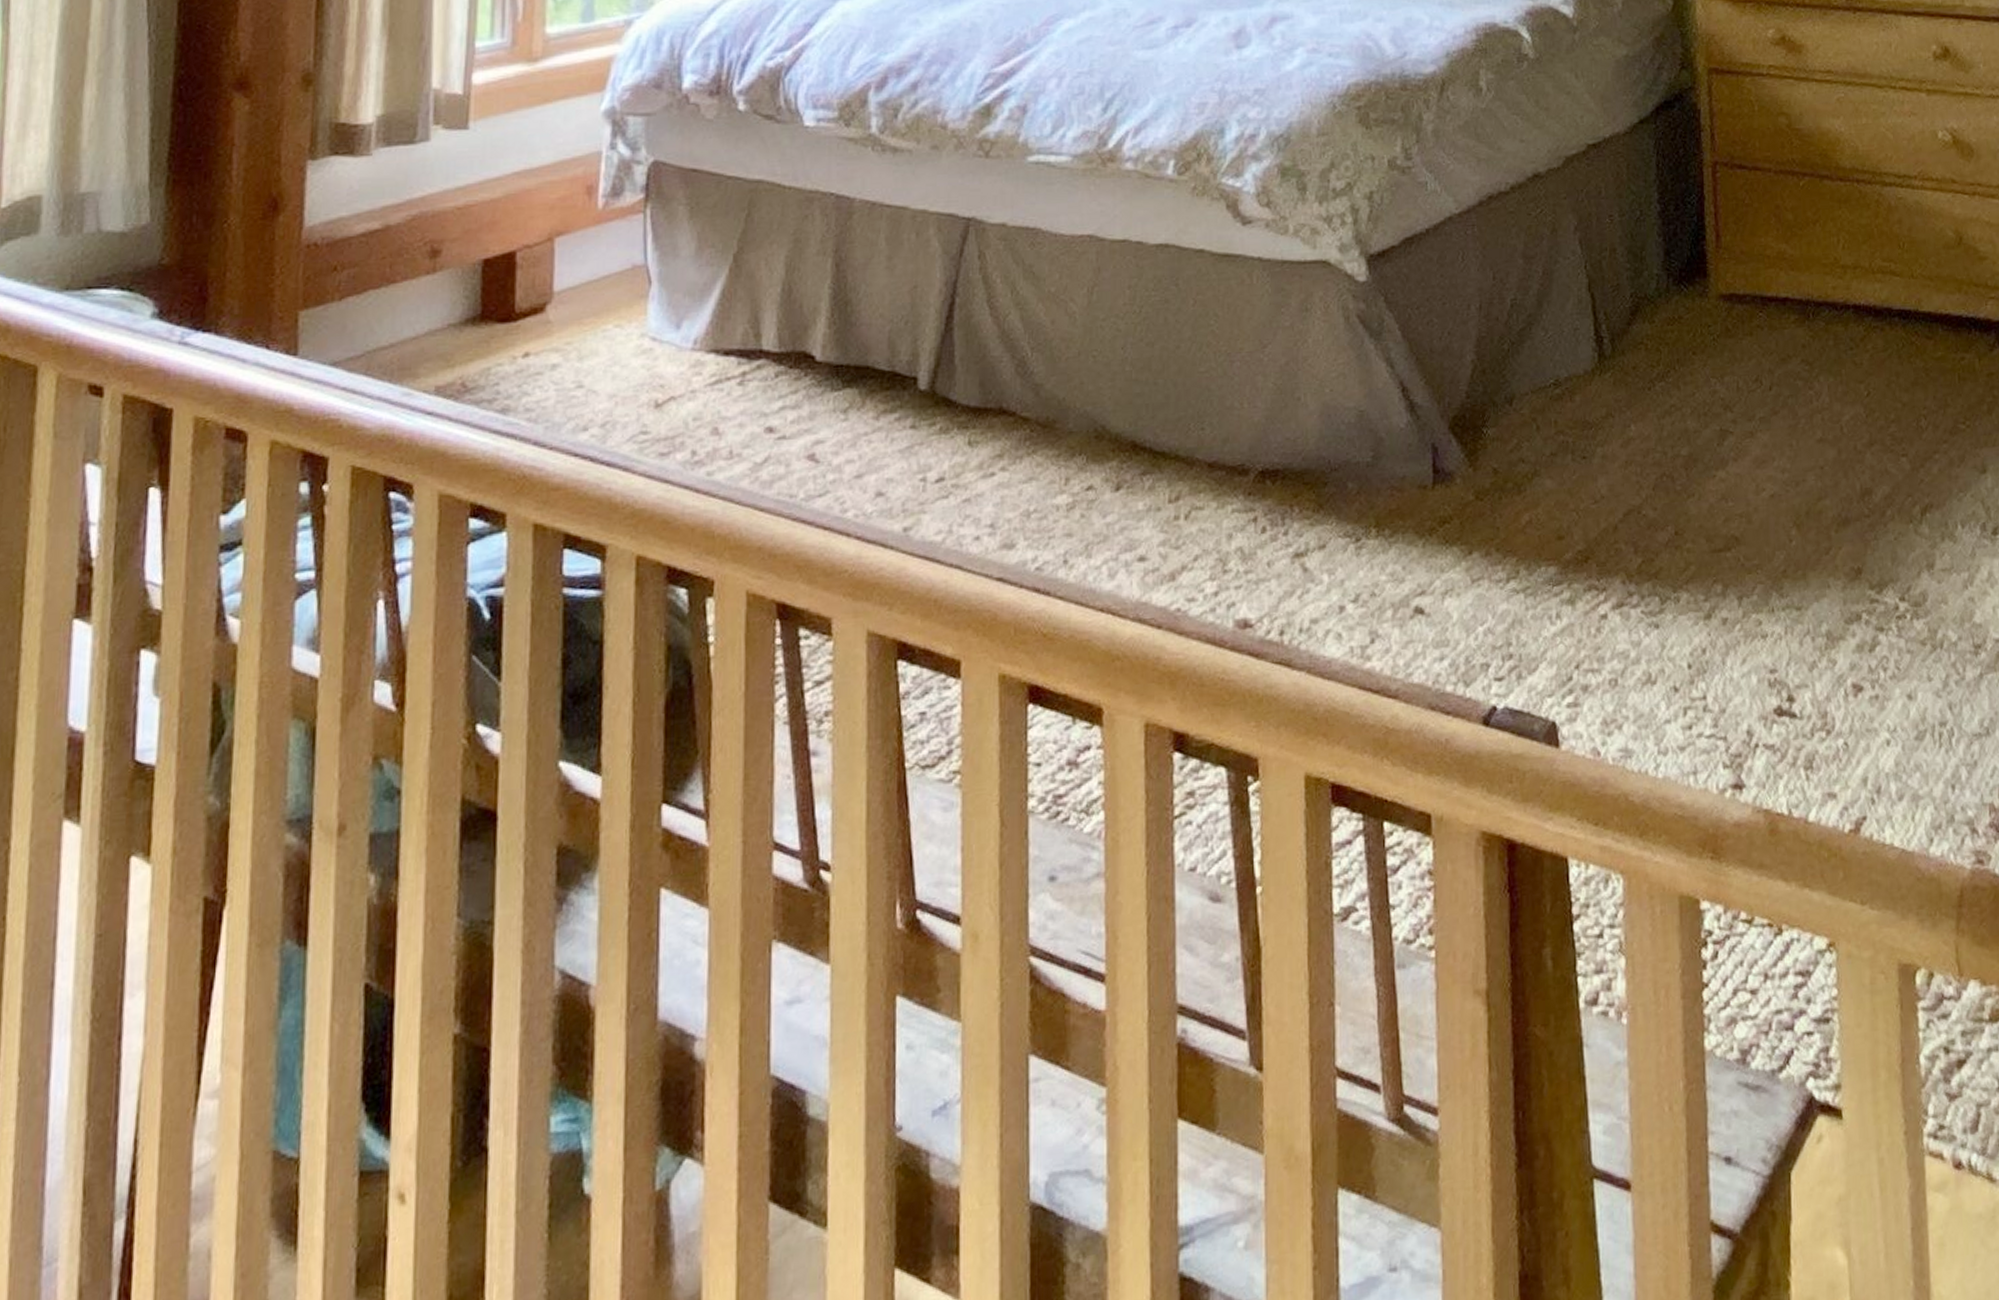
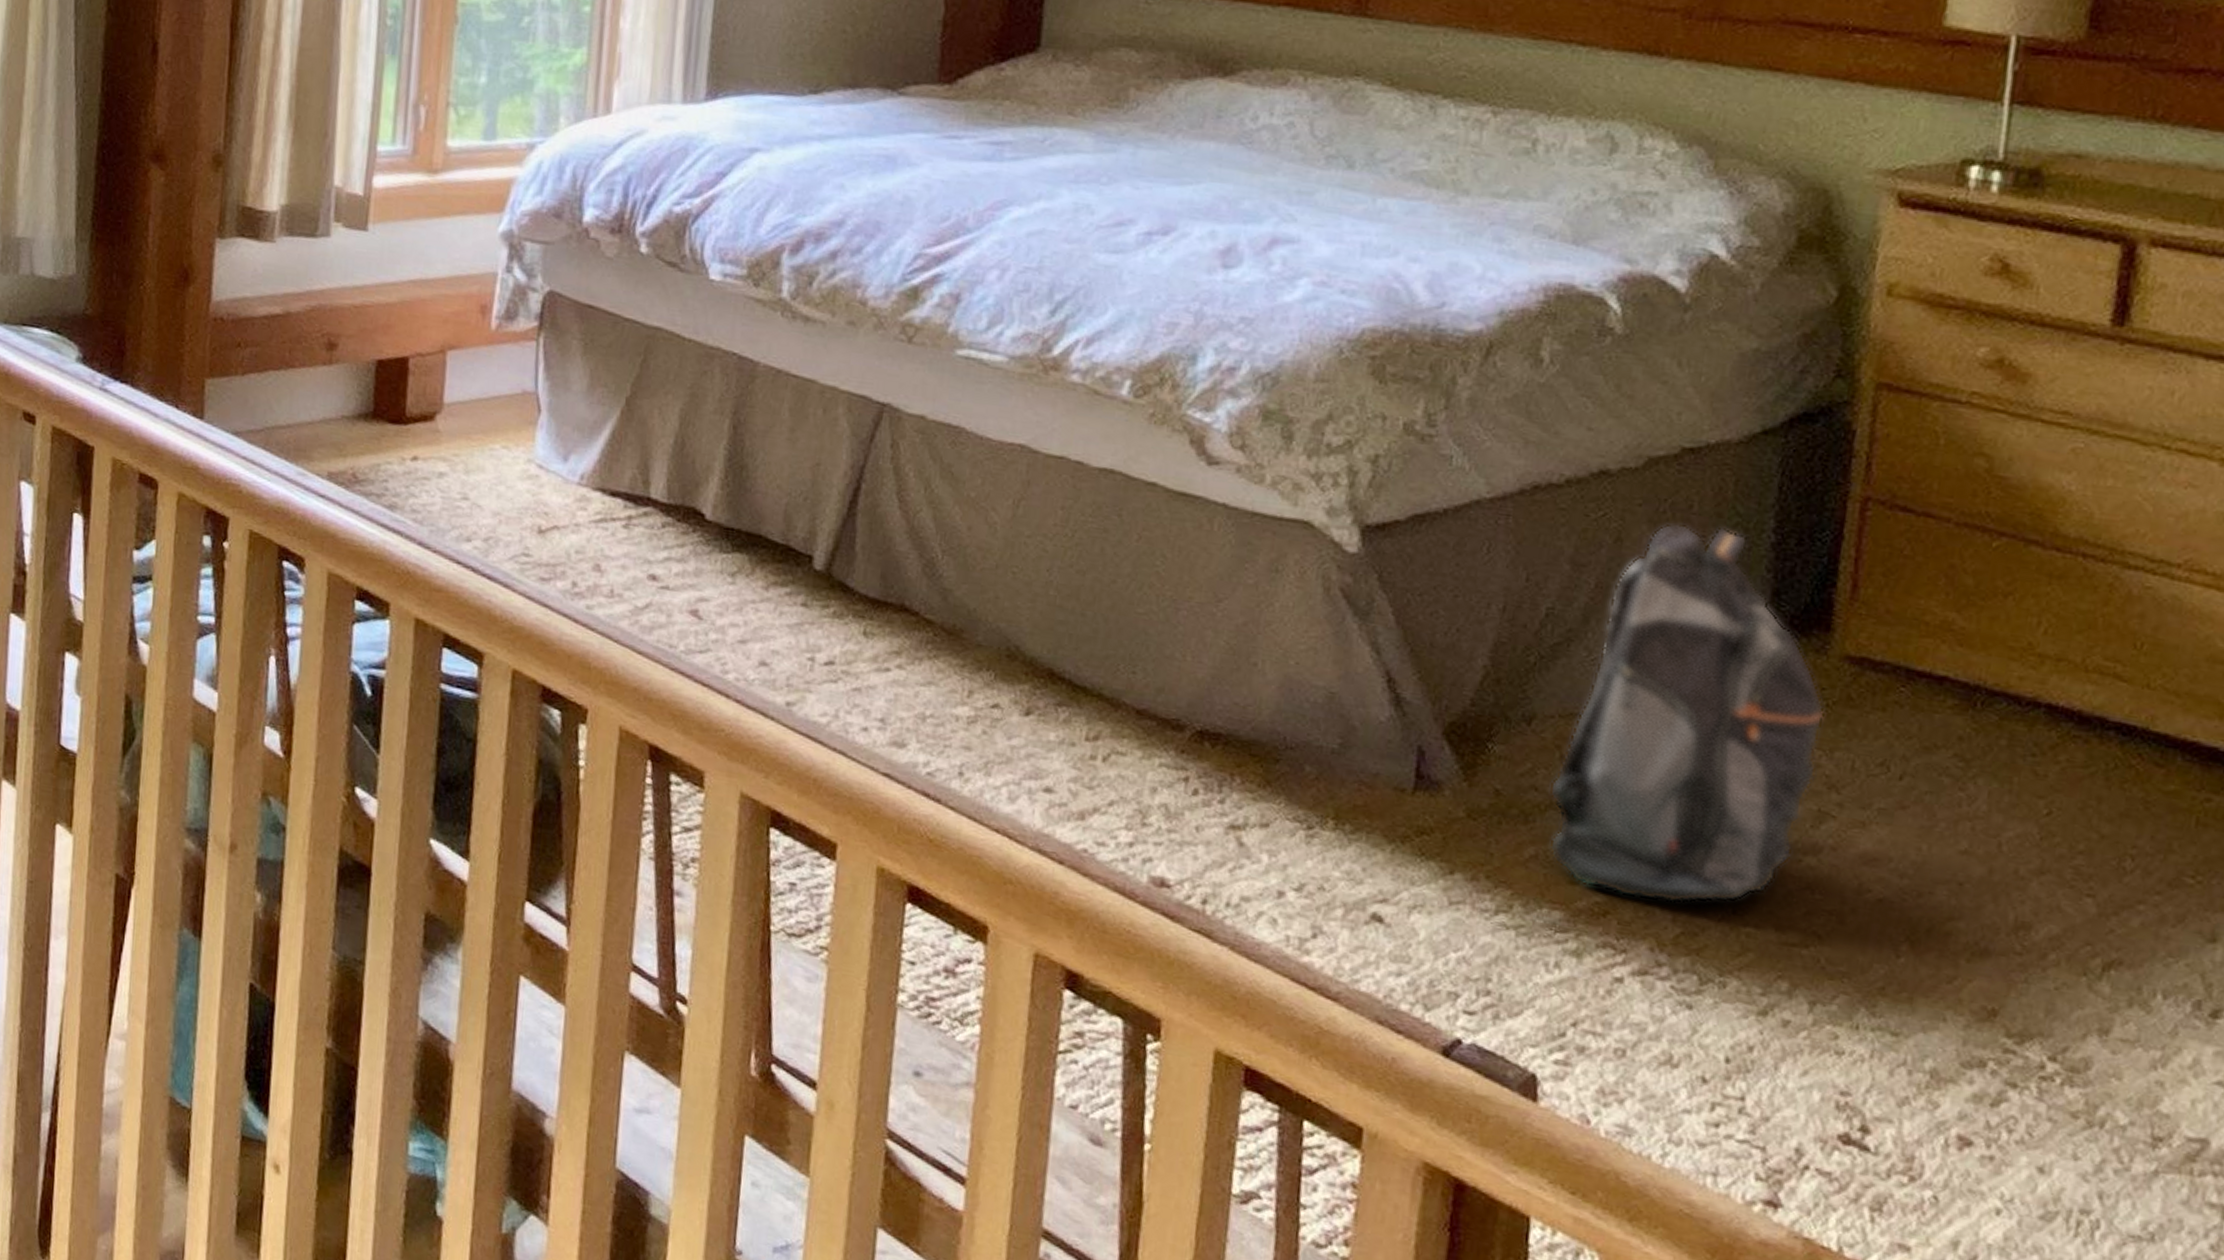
backpack: none [1532,205,1715,541] -> present [1549,523,1825,904]

